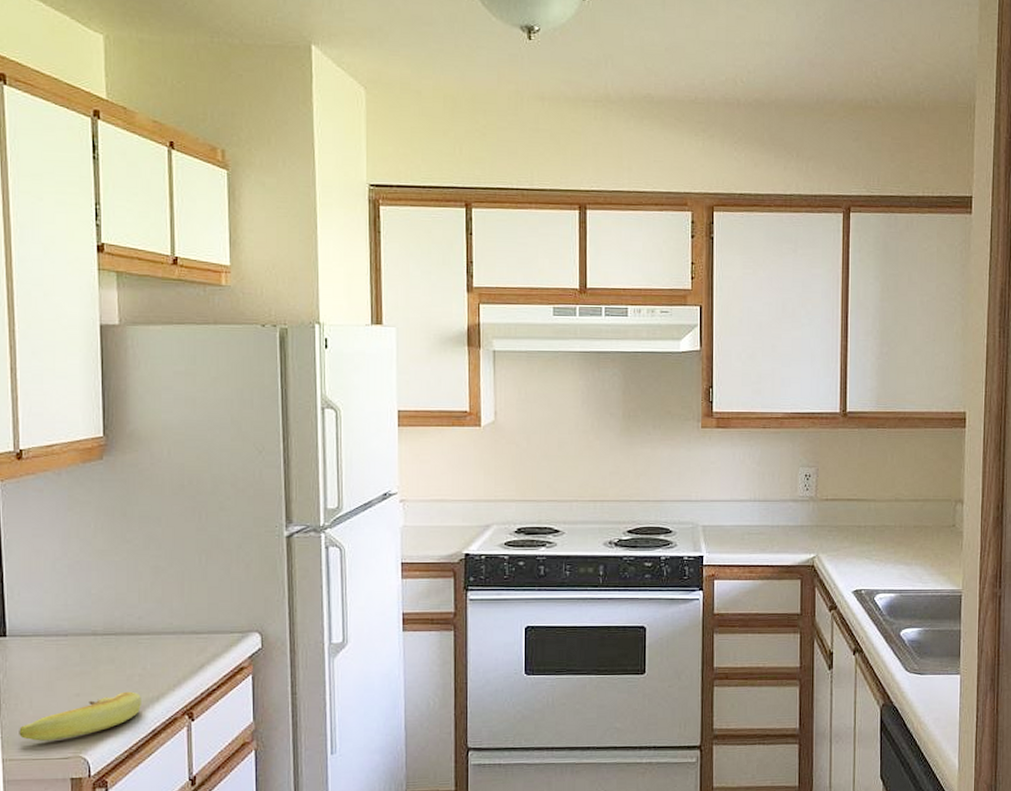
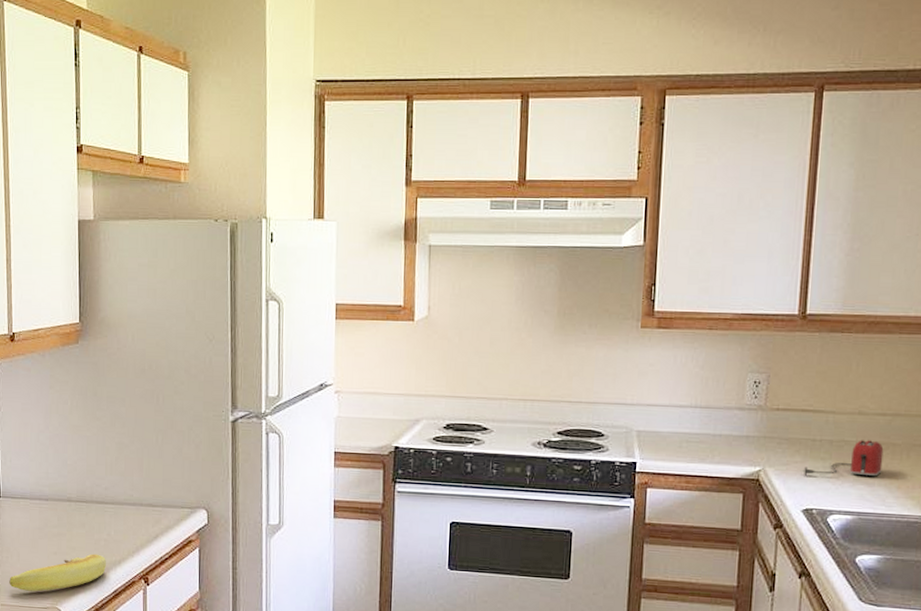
toaster: none [849,524,918,560] -> present [800,440,884,477]

